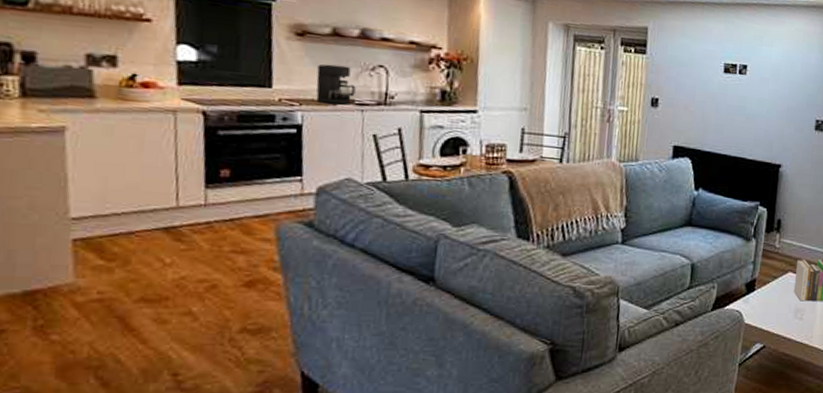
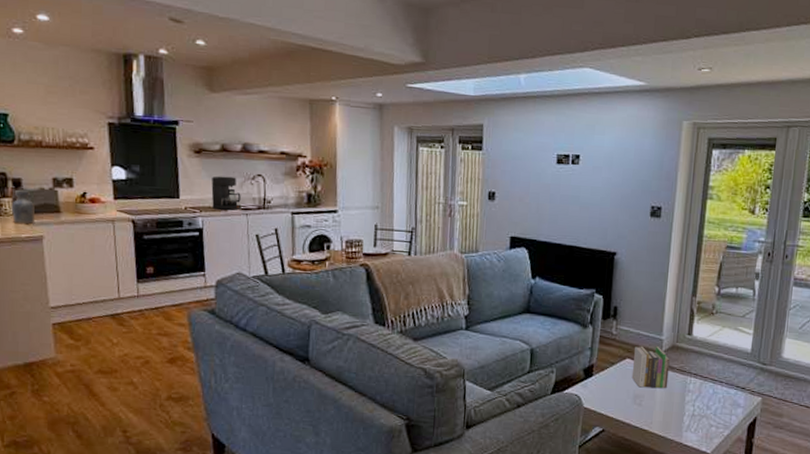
ceramic jug: none [16,66,55,111] -> present [11,190,35,225]

